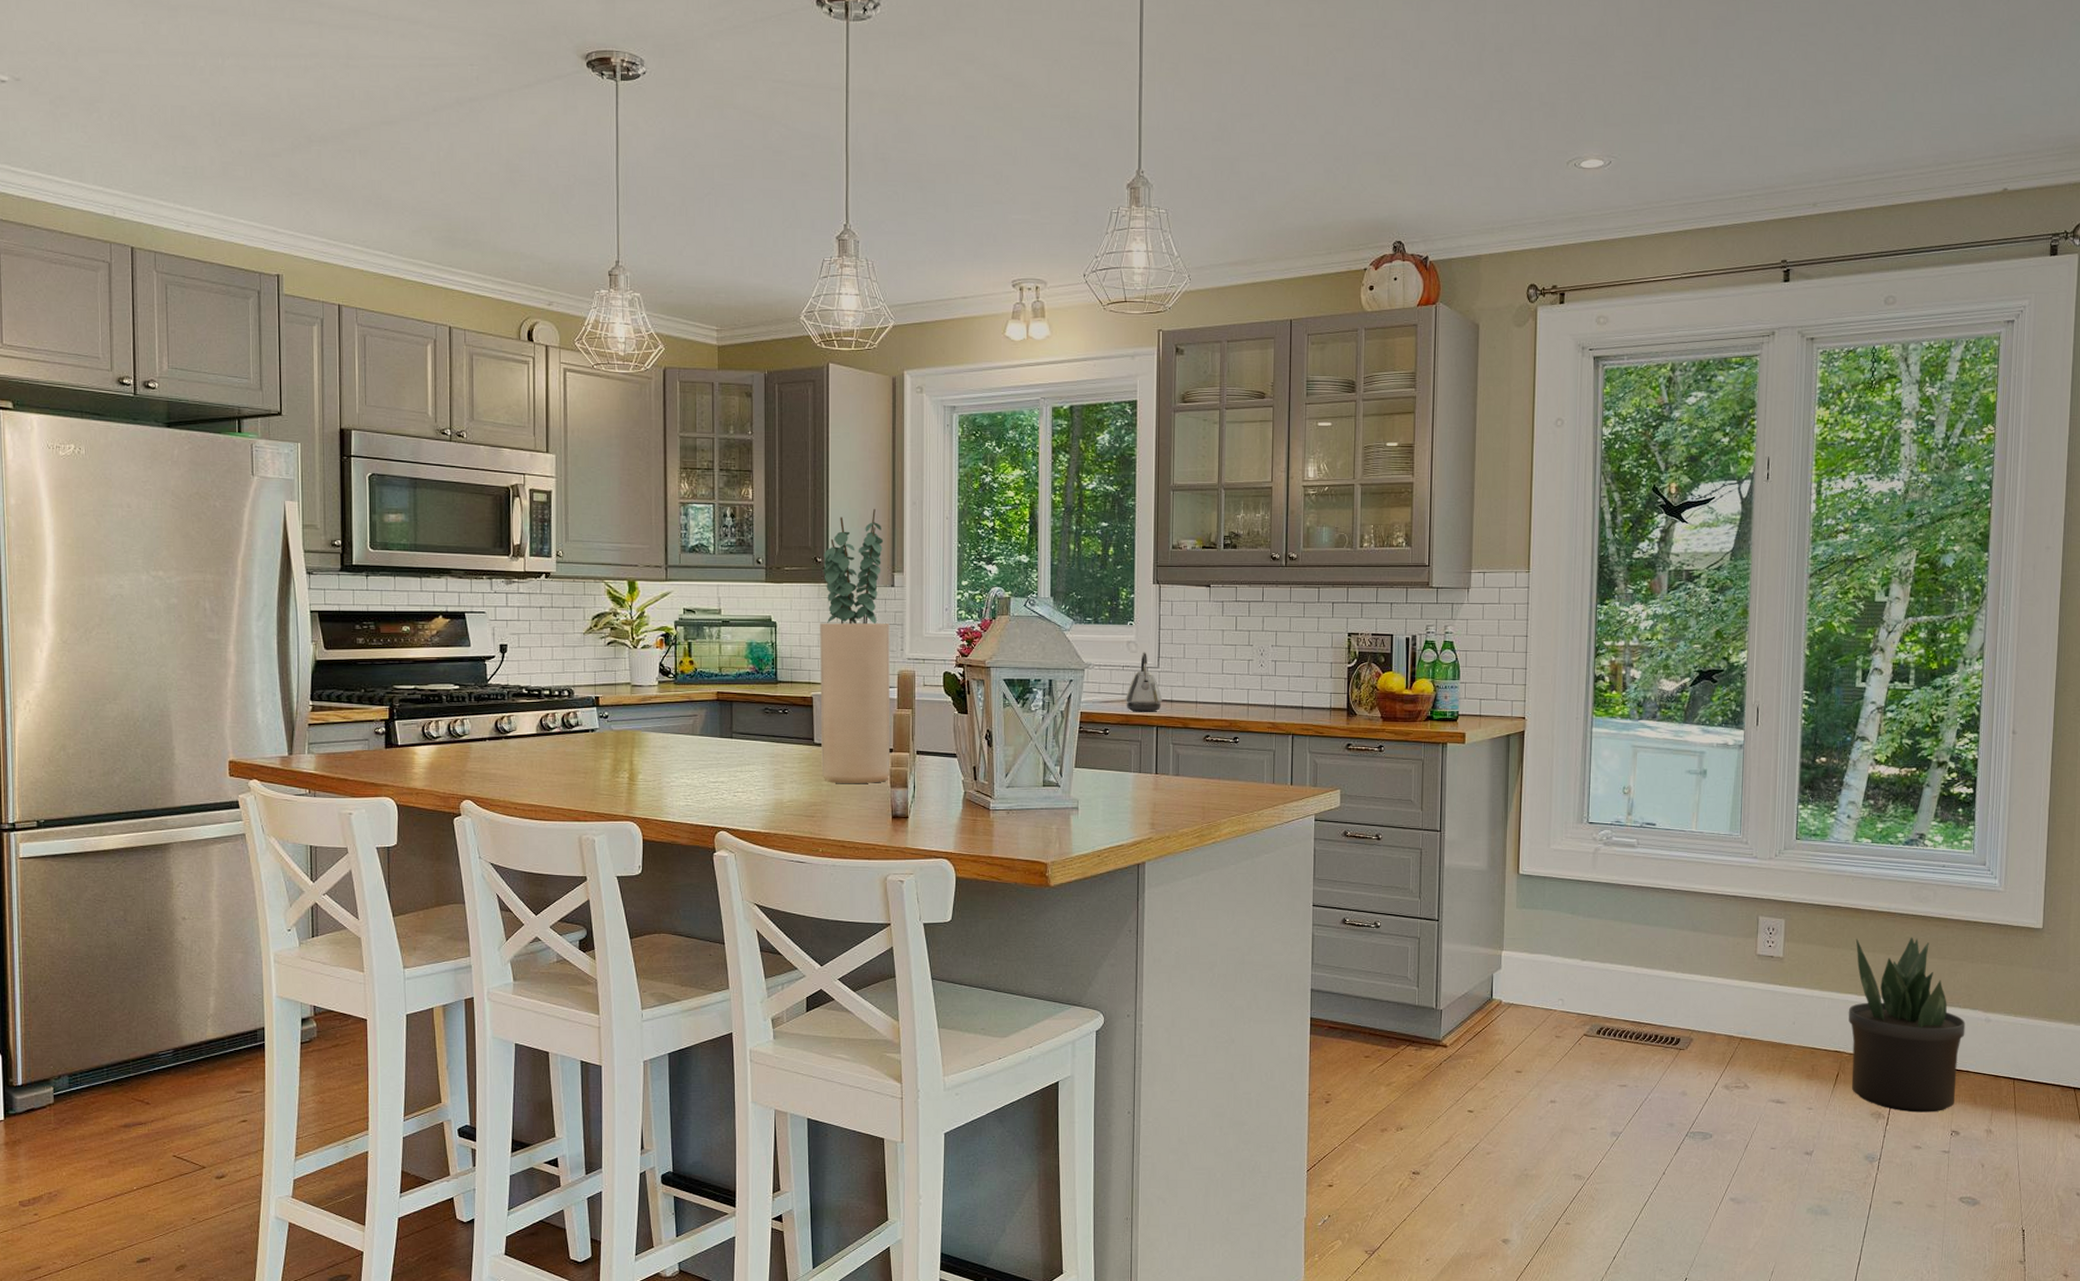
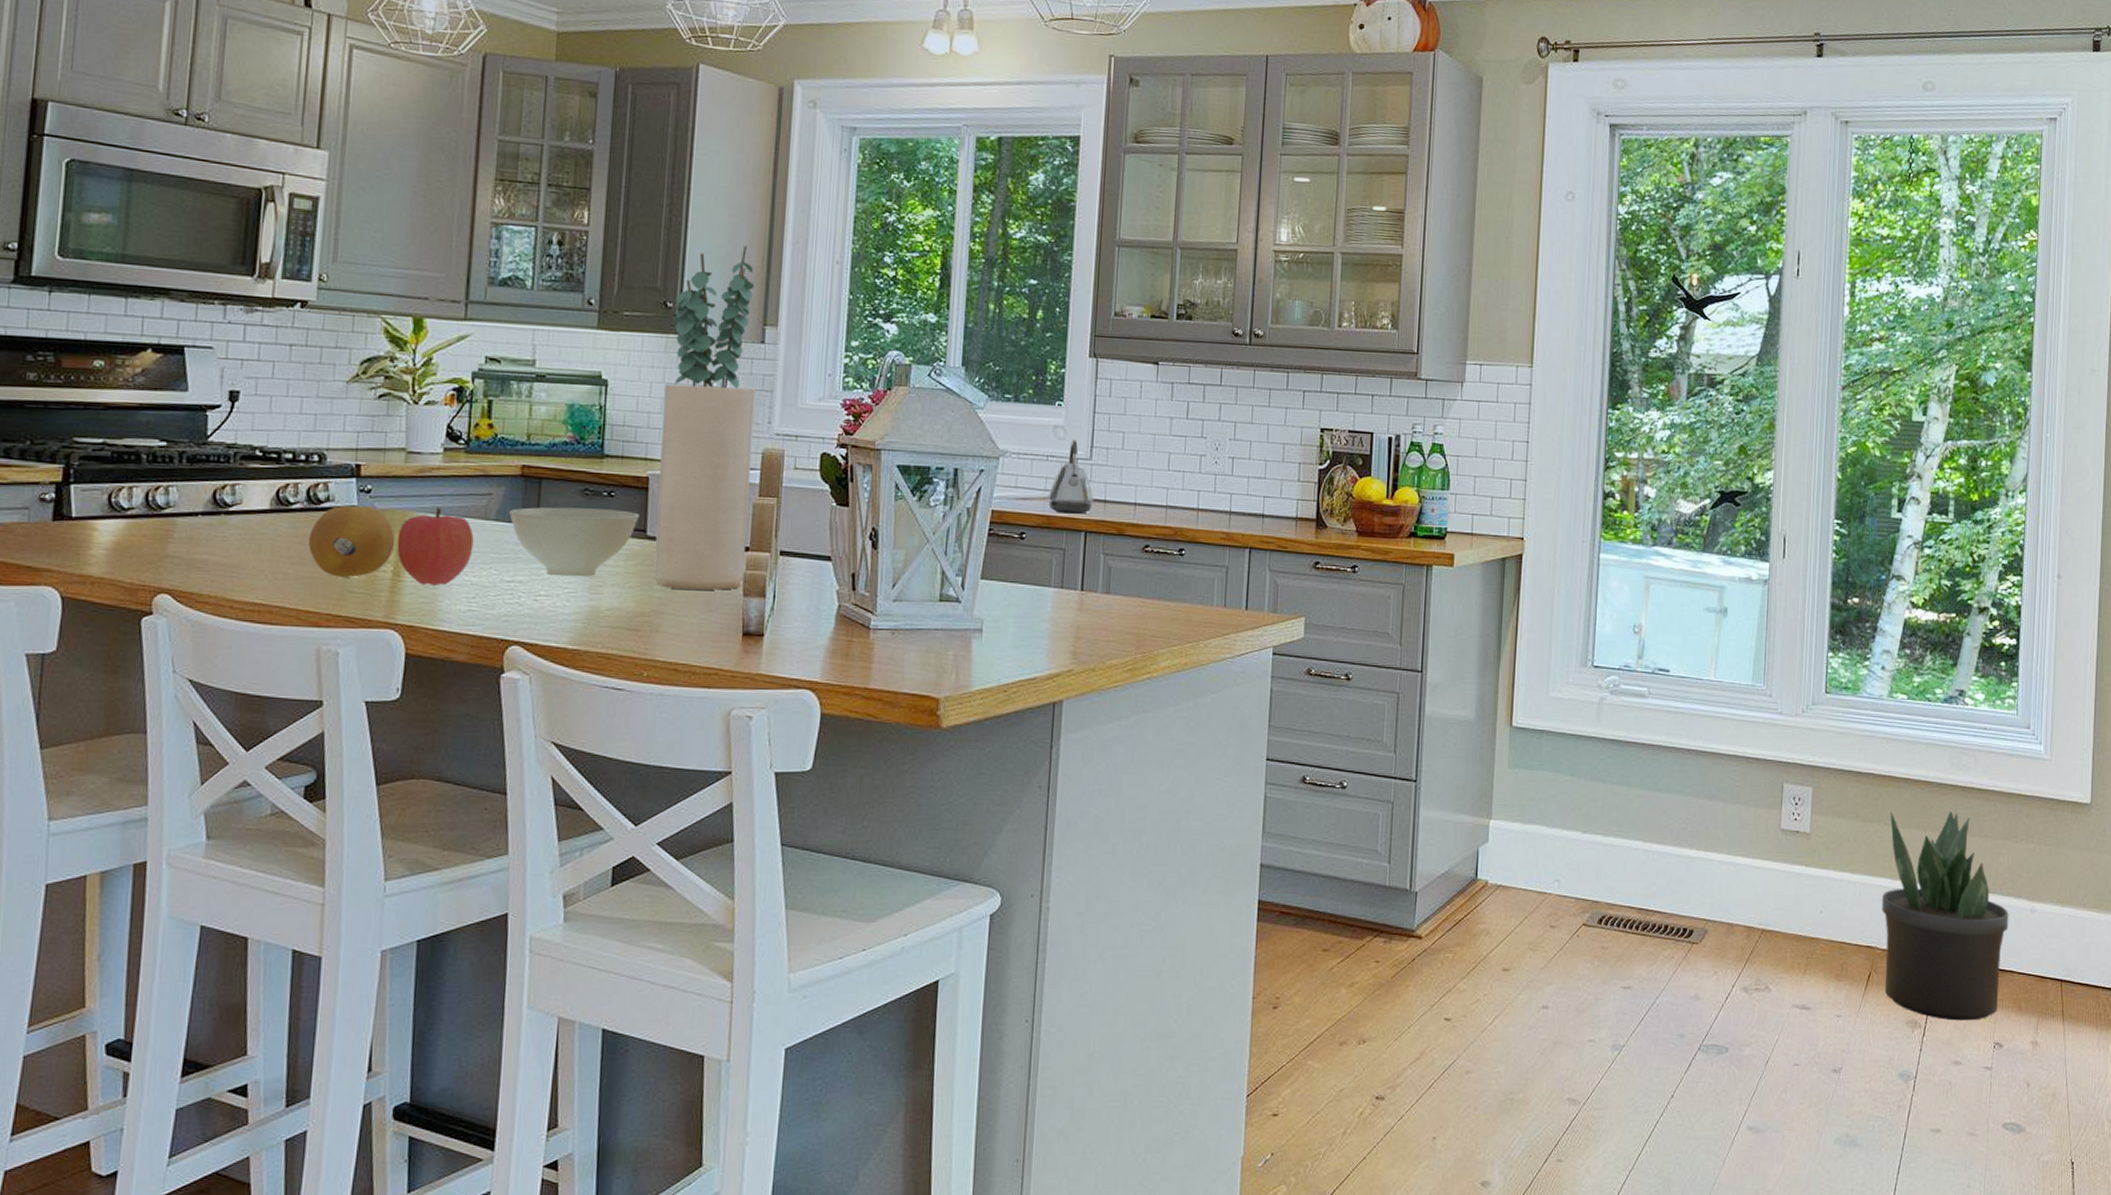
fruit: none [566,728,629,783] -> present [308,505,396,578]
fruit: none [630,727,686,787] -> present [397,507,474,586]
bowl: none [710,723,807,777] -> present [509,507,639,577]

